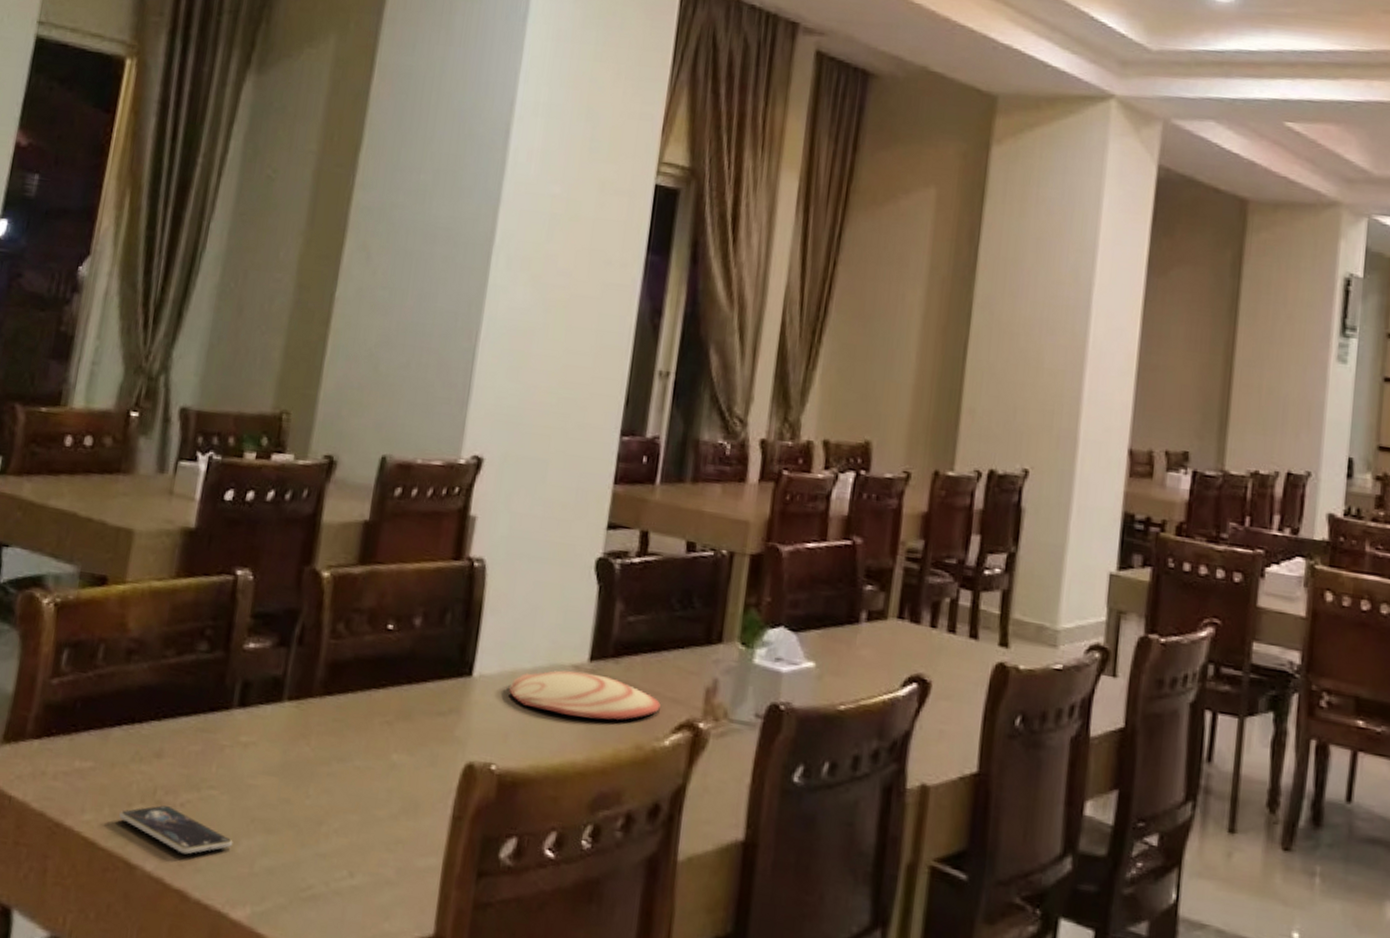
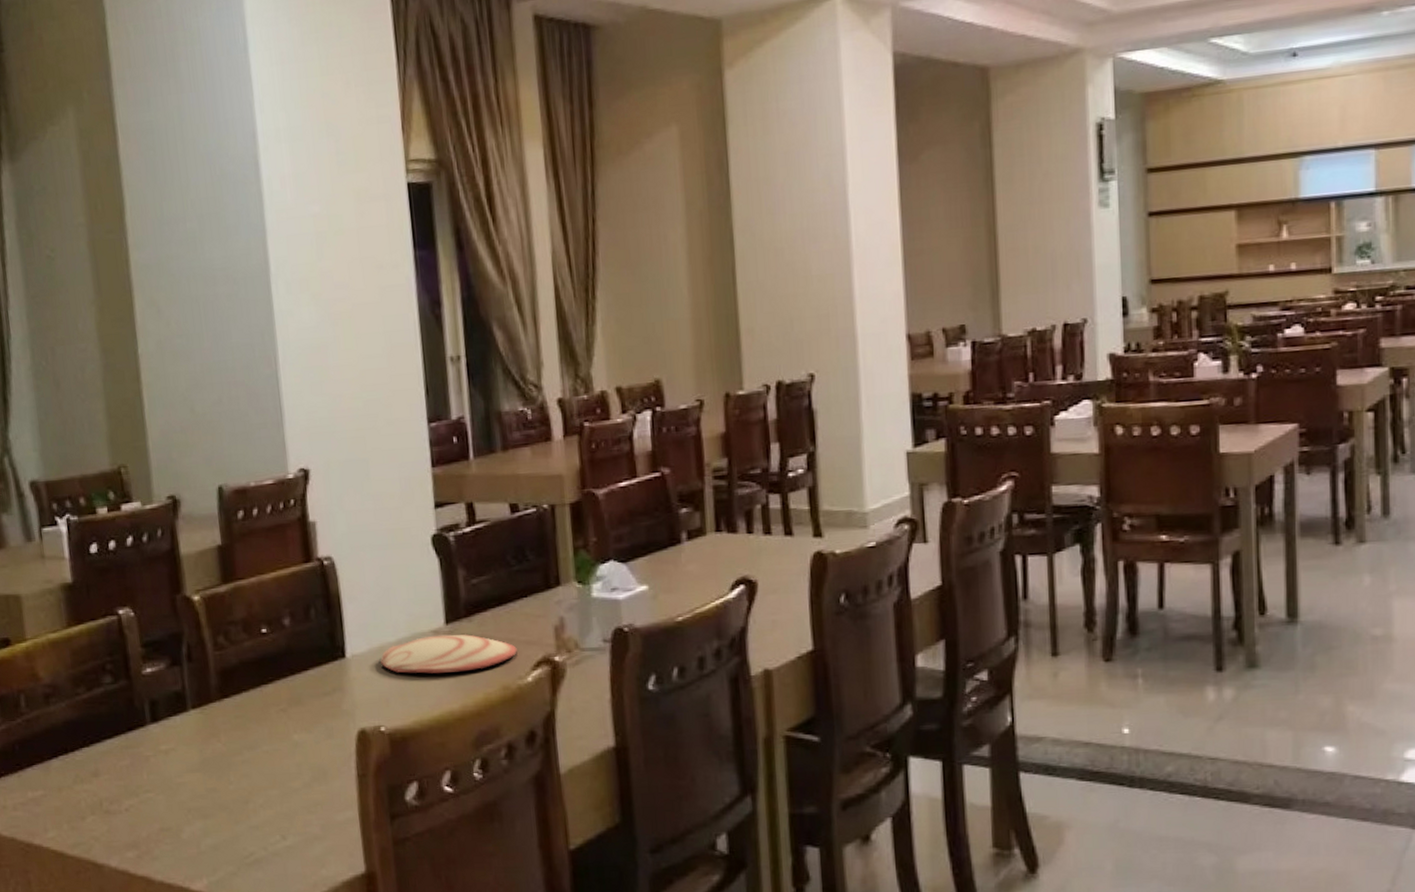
smartphone: present [119,805,233,855] -> none [77,813,178,848]

